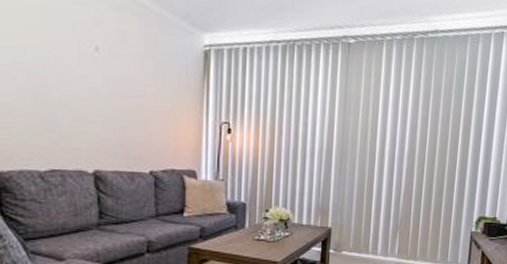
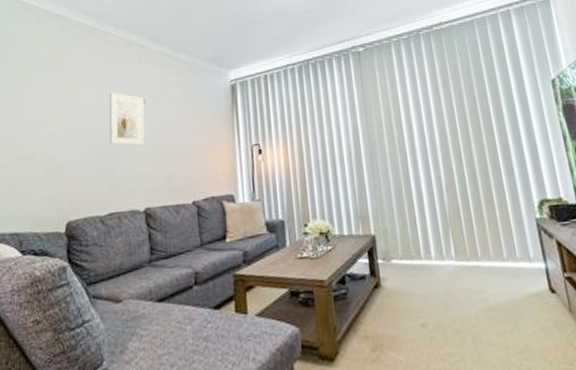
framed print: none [50,28,96,101] -> present [109,92,145,146]

